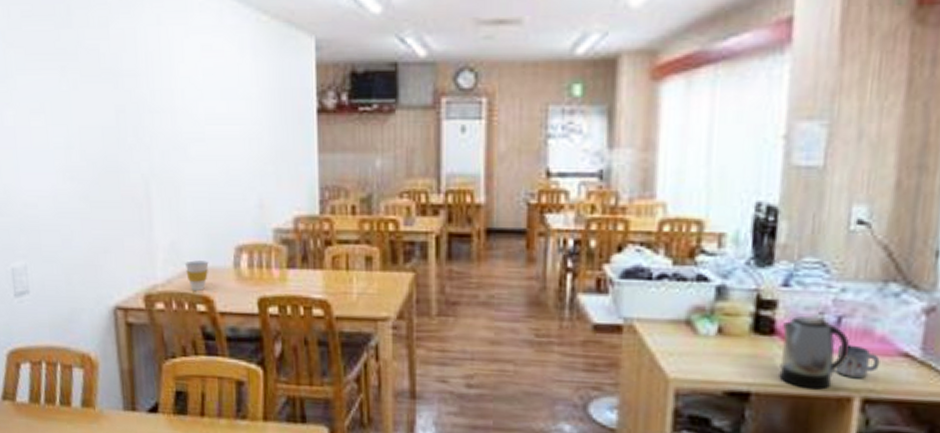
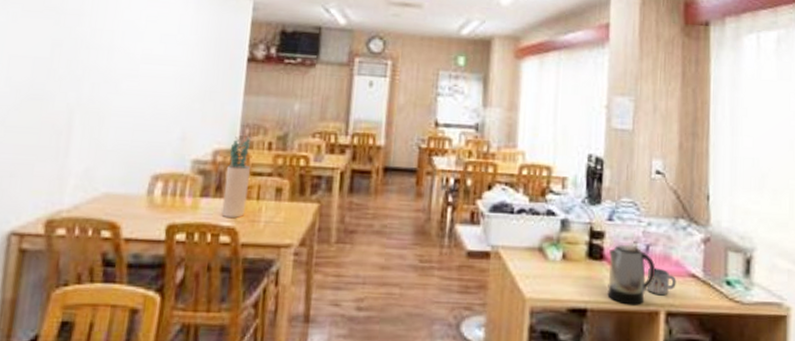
cup: present [184,260,209,292] -> none [96,187,122,218]
vase: none [310,195,336,291] -> present [221,132,252,219]

